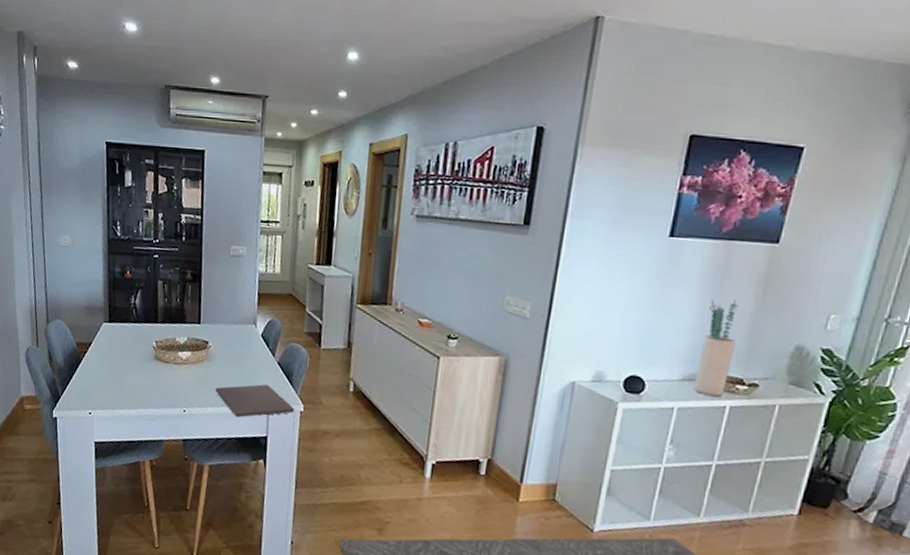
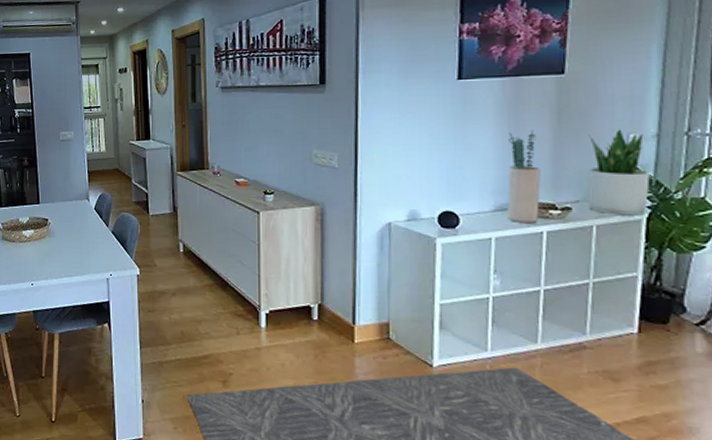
plaque: present [215,384,295,418] -> none [58,252,132,286]
planter: none [776,308,844,399] -> present [587,129,650,216]

